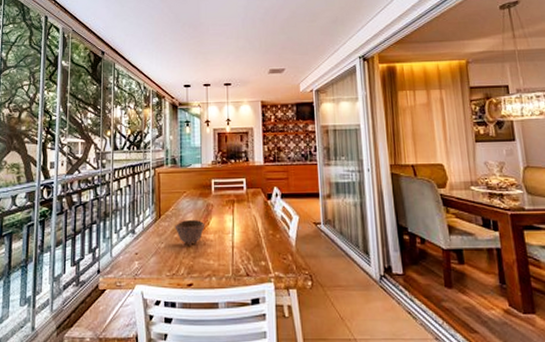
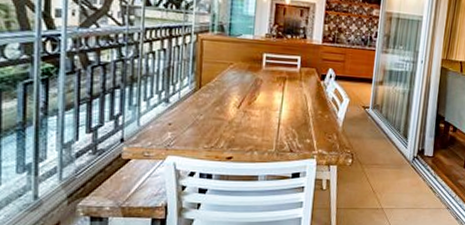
bowl: present [174,219,205,246] -> none [217,92,252,120]

